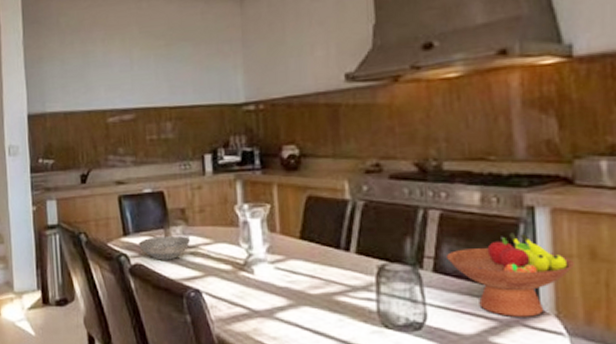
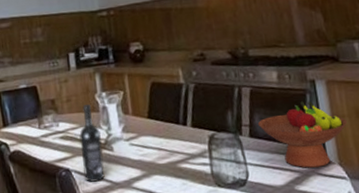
bowl: present [138,236,190,260] -> none [16,123,60,146]
wine bottle: none [213,217,242,307] -> present [79,104,105,182]

